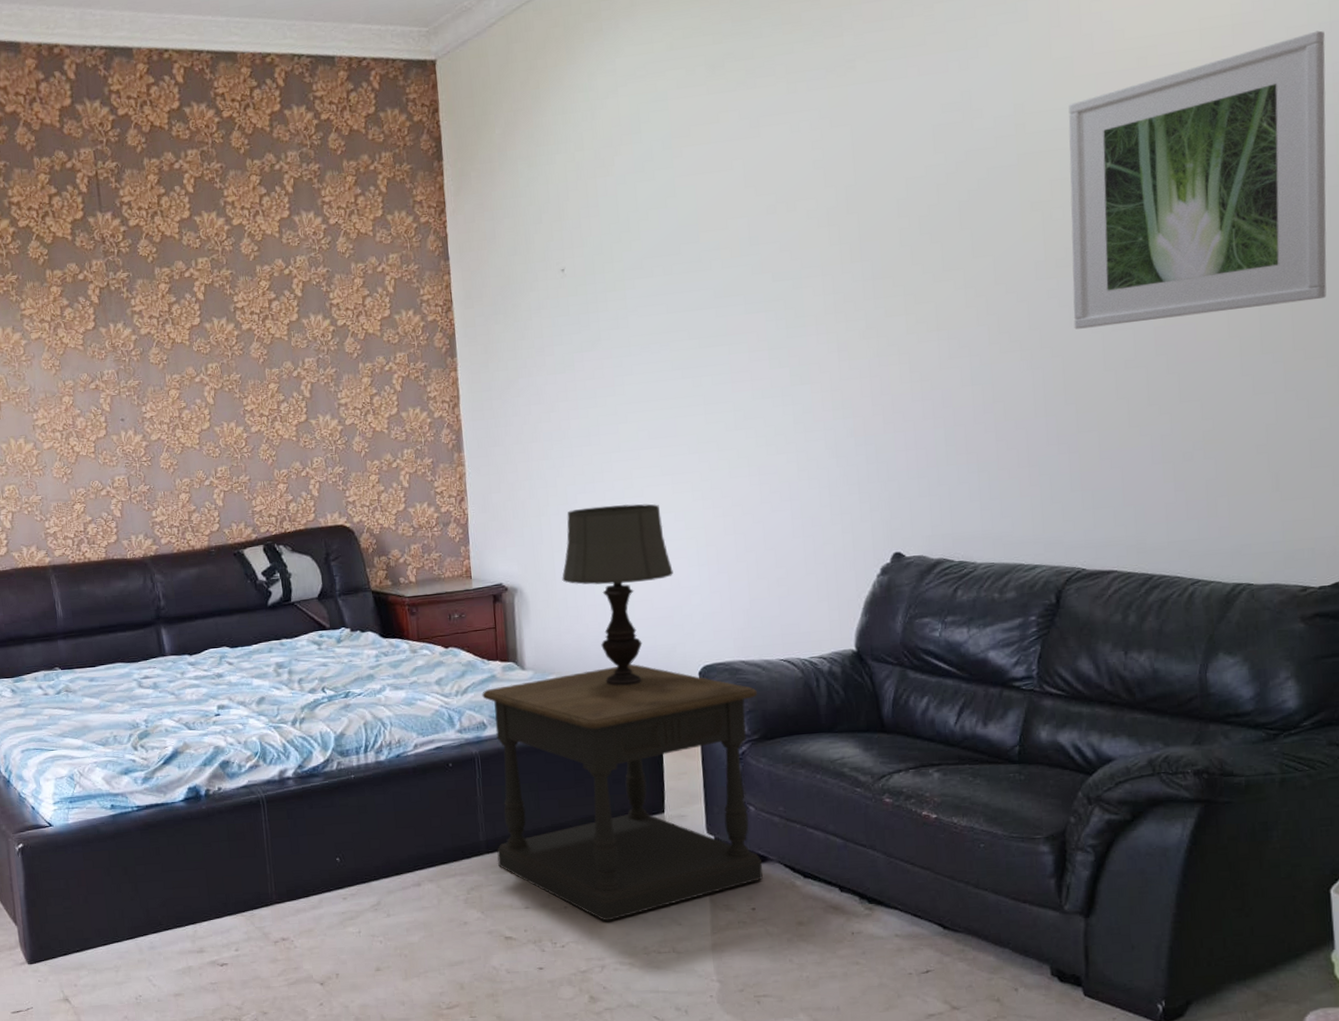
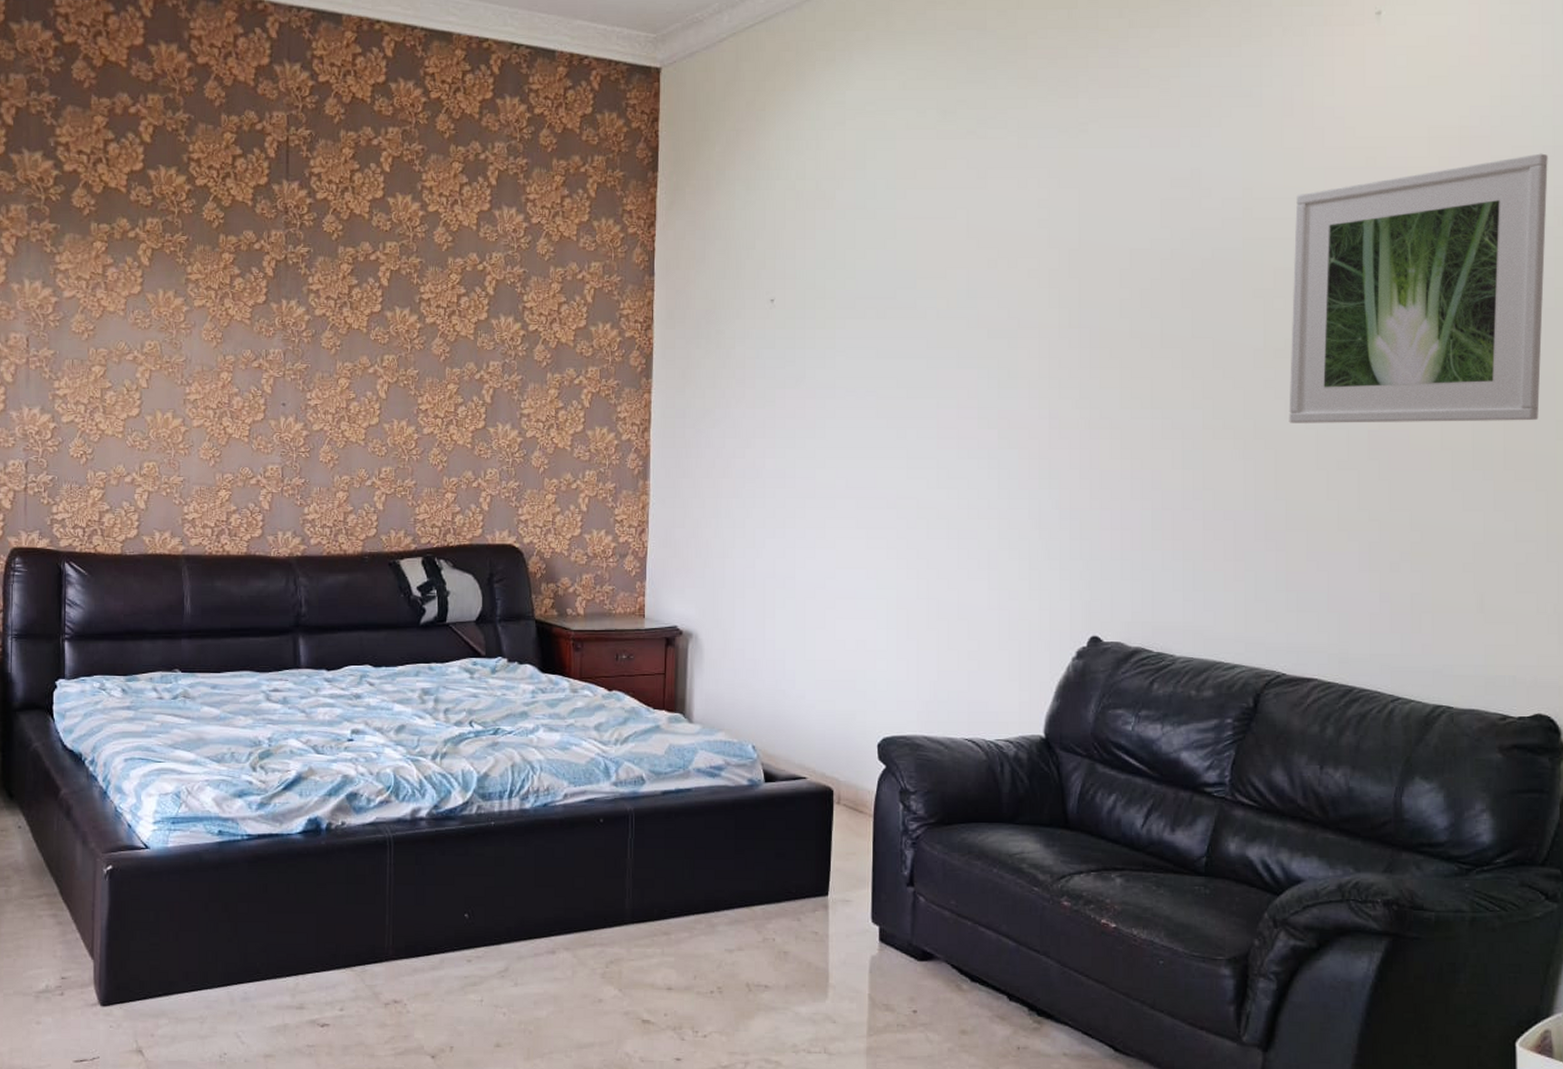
side table: present [482,664,763,921] -> none [642,728,937,1012]
table lamp: present [562,504,673,686] -> none [741,554,860,751]

